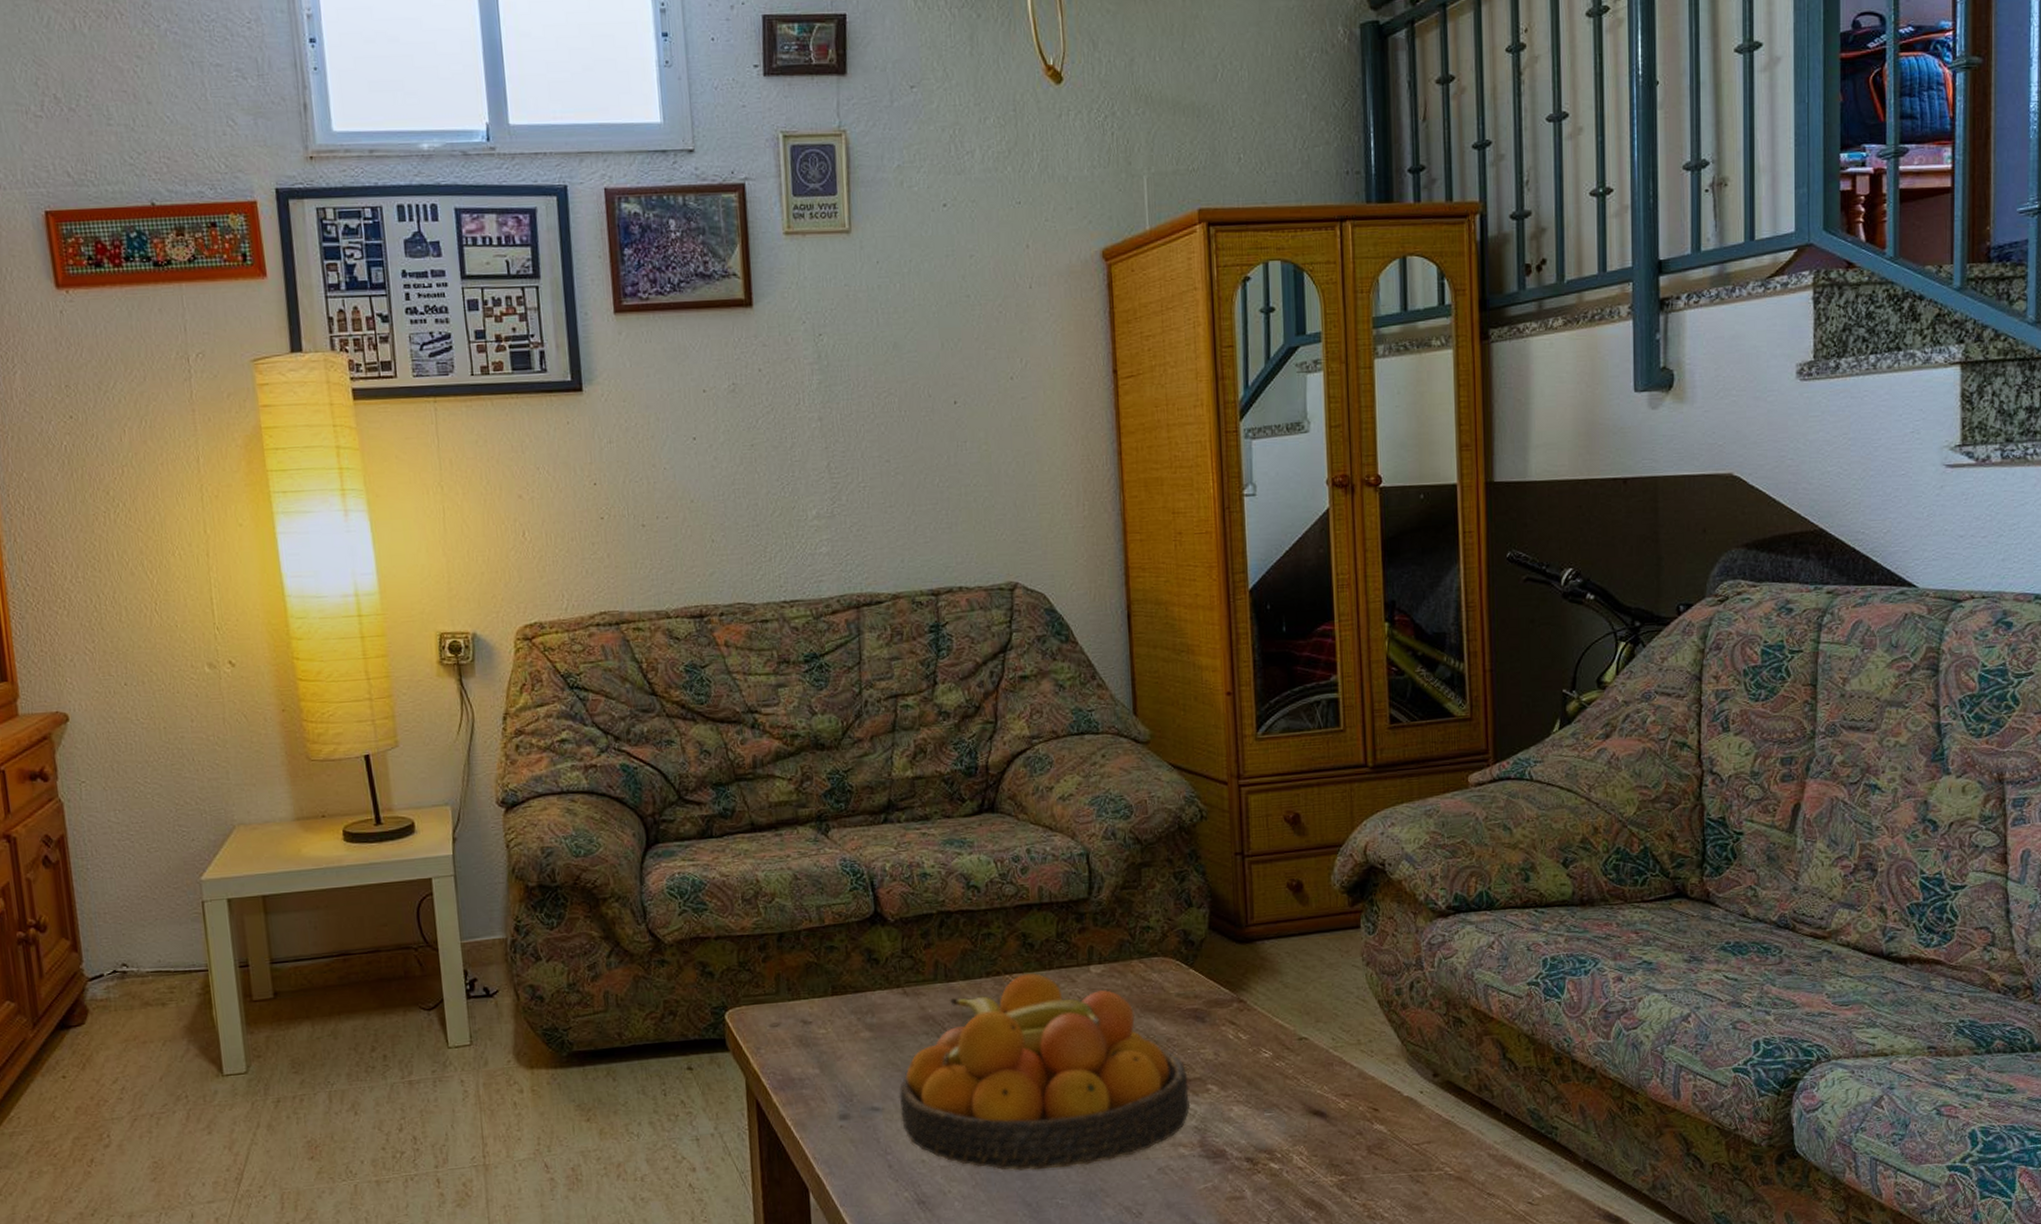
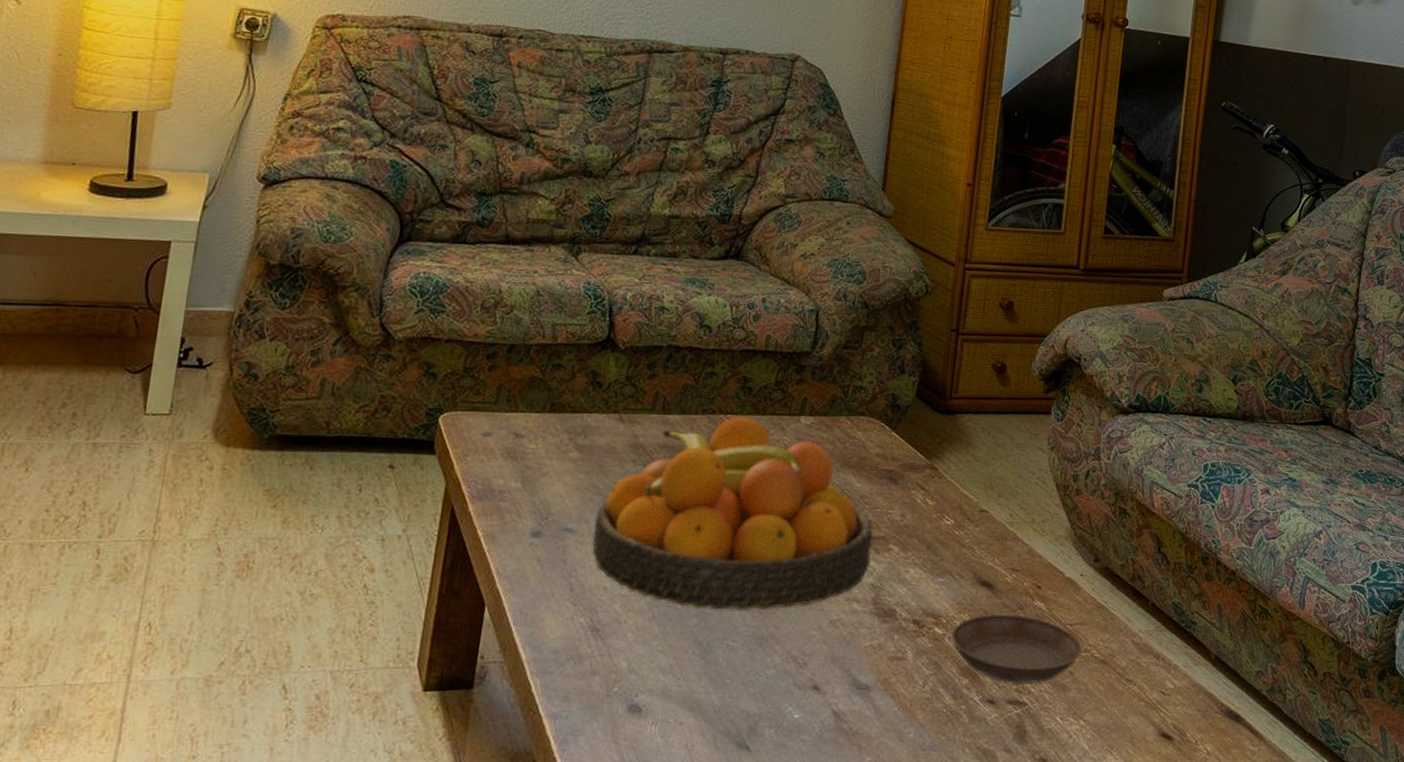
saucer: none [1289,1140,1434,1211] -> present [951,614,1083,684]

